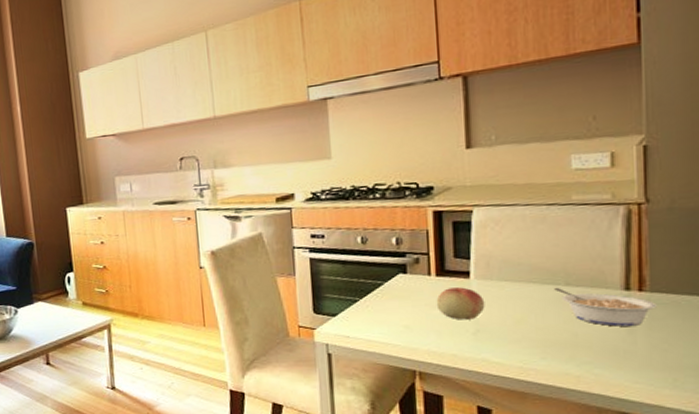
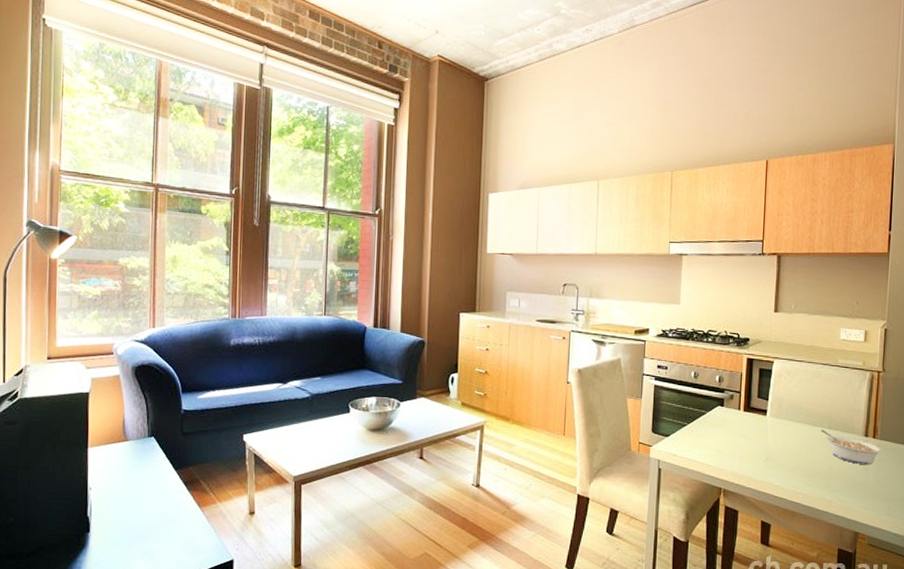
fruit: present [436,287,485,320] -> none [741,422,775,449]

